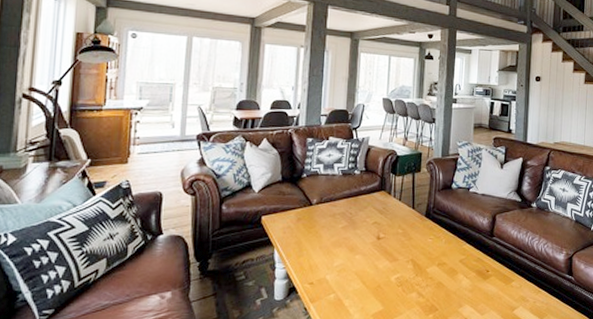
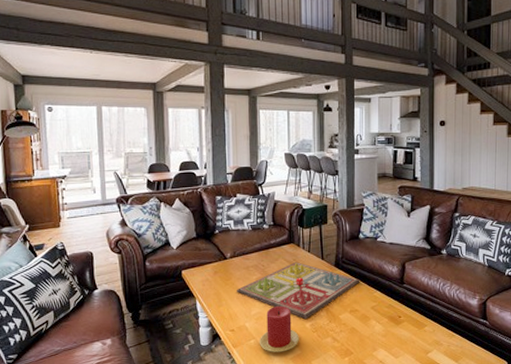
gameboard: none [320,211,450,272] -> present [237,262,360,319]
candle: none [339,257,383,308] -> present [259,305,299,352]

